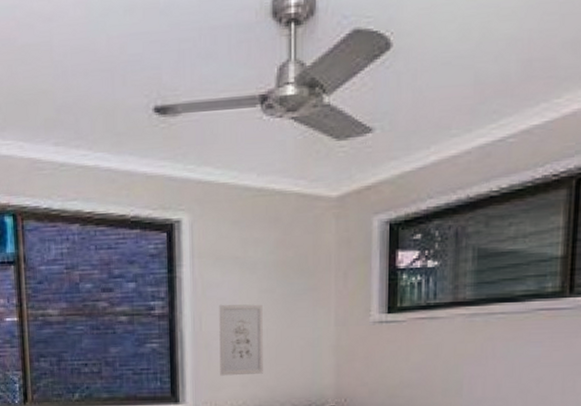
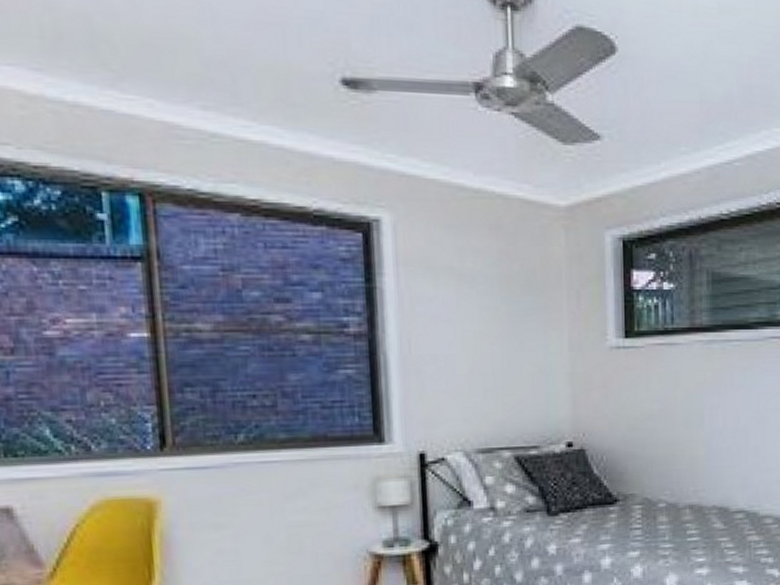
wall art: present [219,304,263,376] -> none [432,322,489,409]

